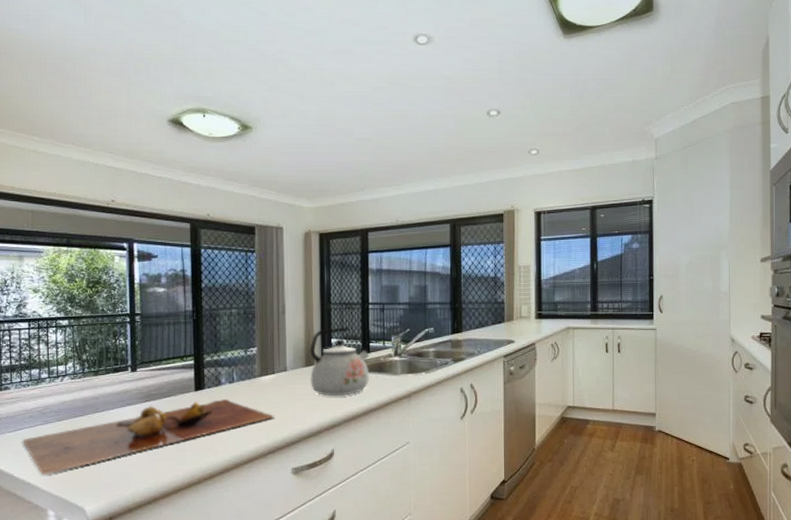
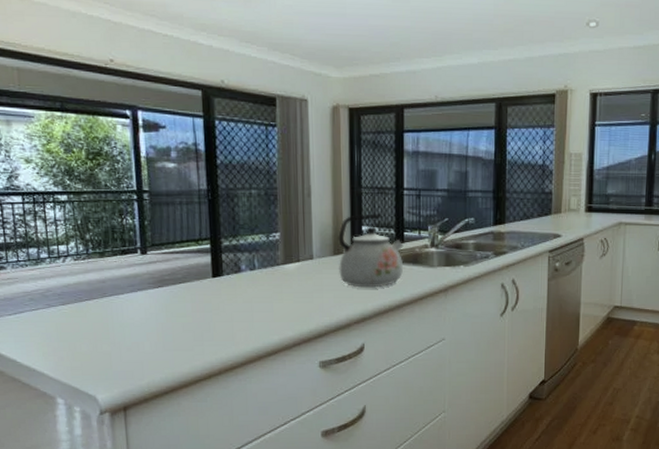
cutting board: present [23,399,274,475] -> none [24,287,300,362]

